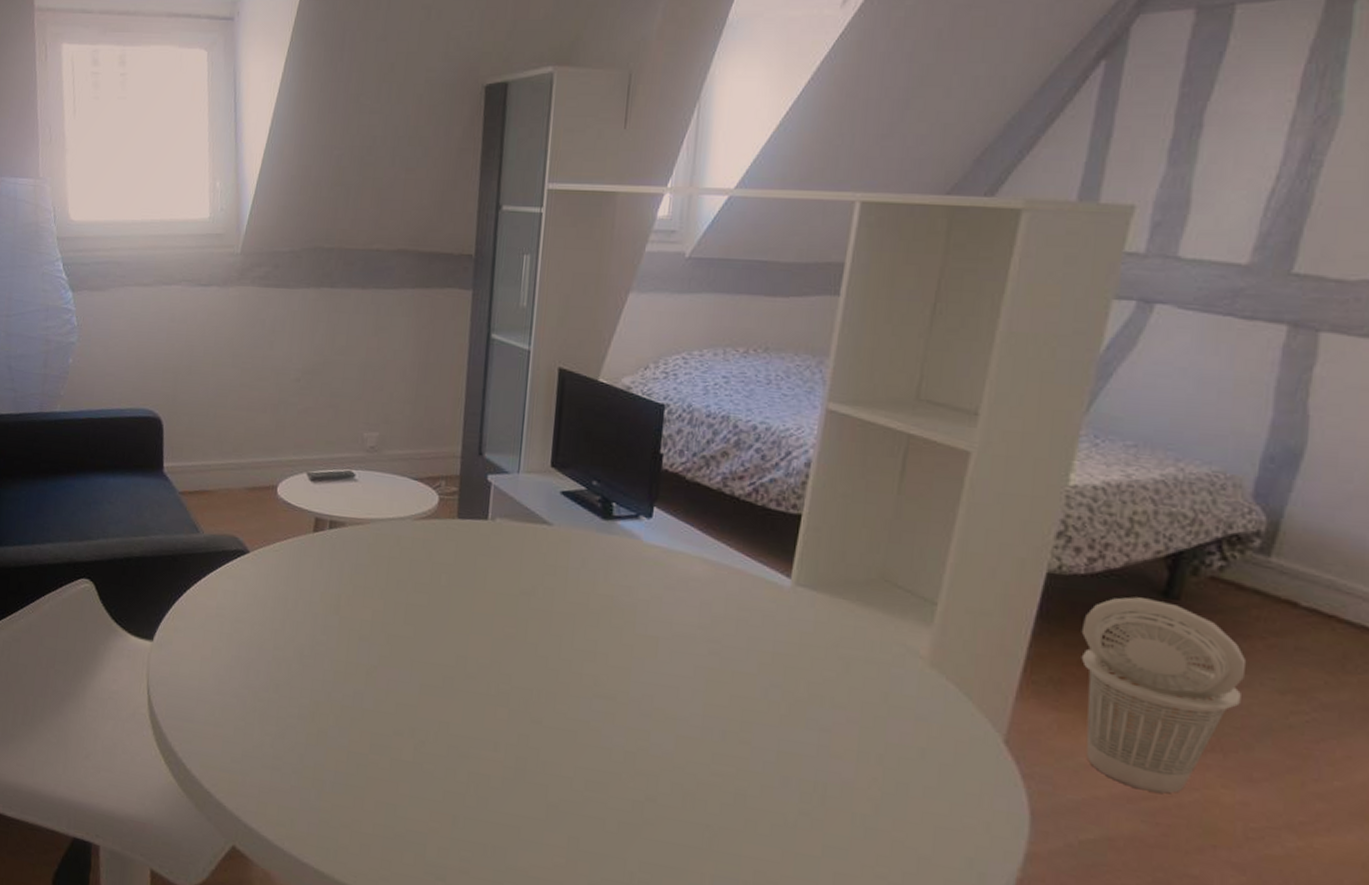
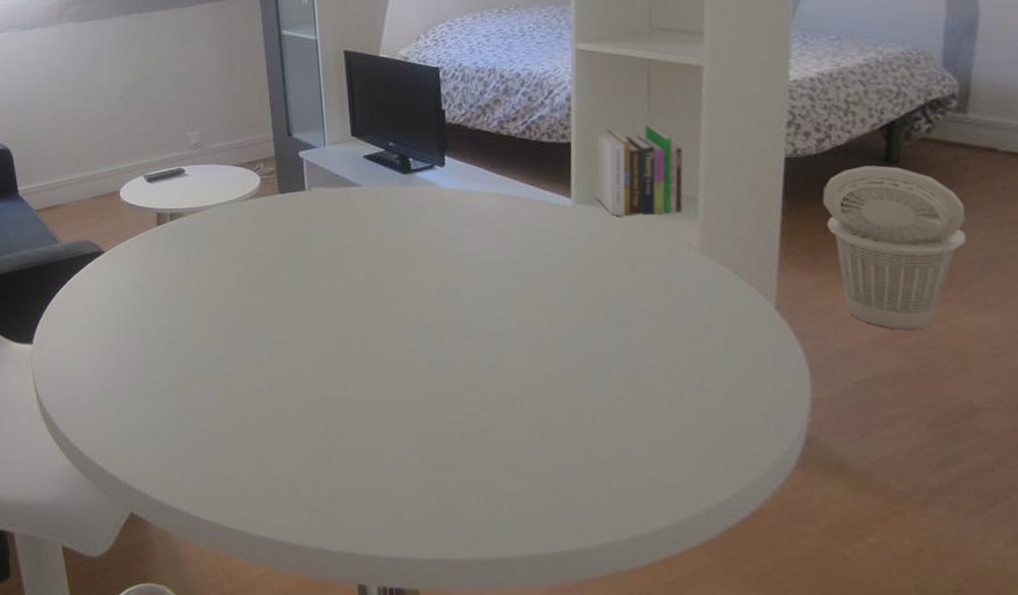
books: none [819,505,930,616] -> present [594,124,683,216]

